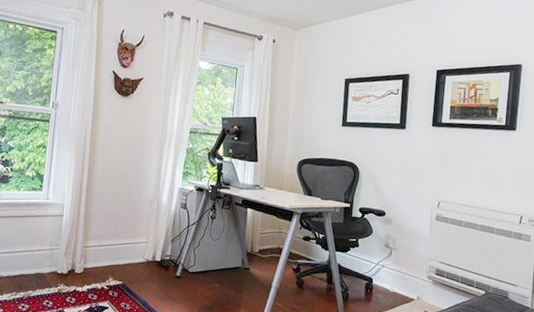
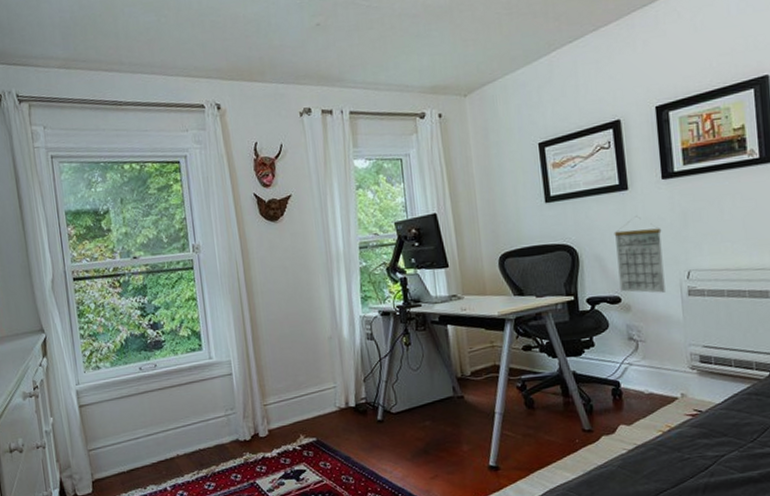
calendar: none [386,153,425,214] -> present [614,221,665,293]

